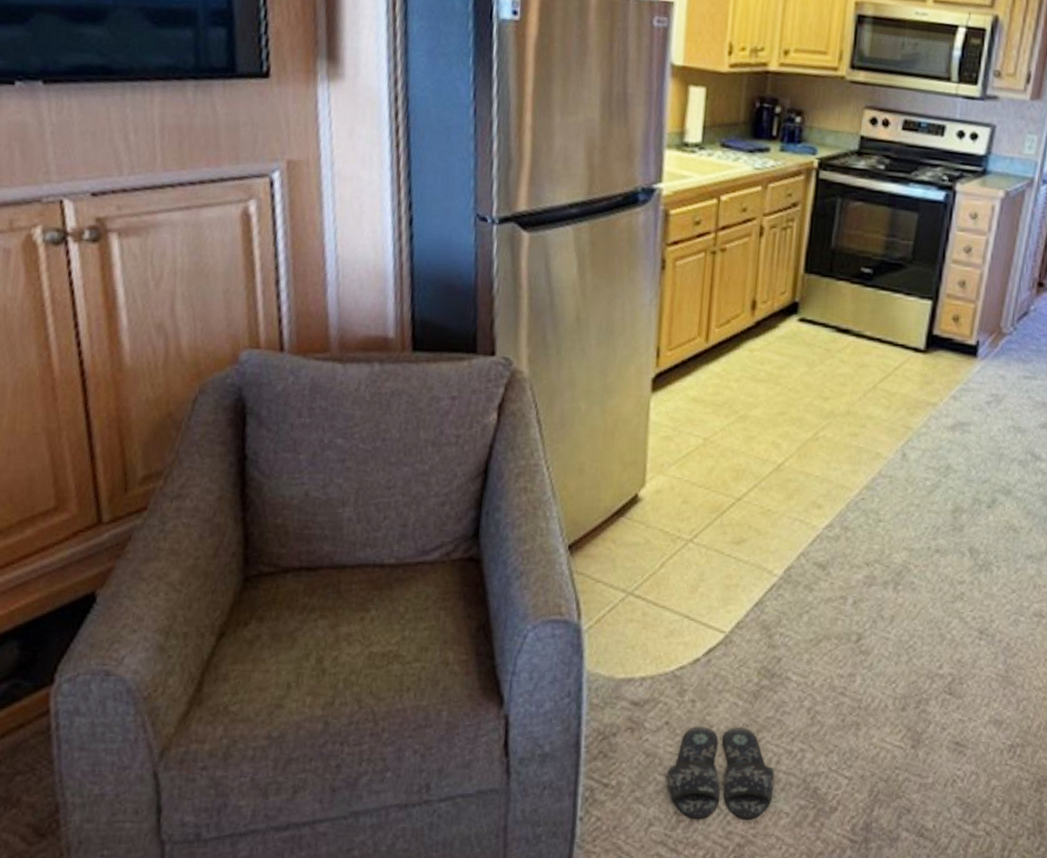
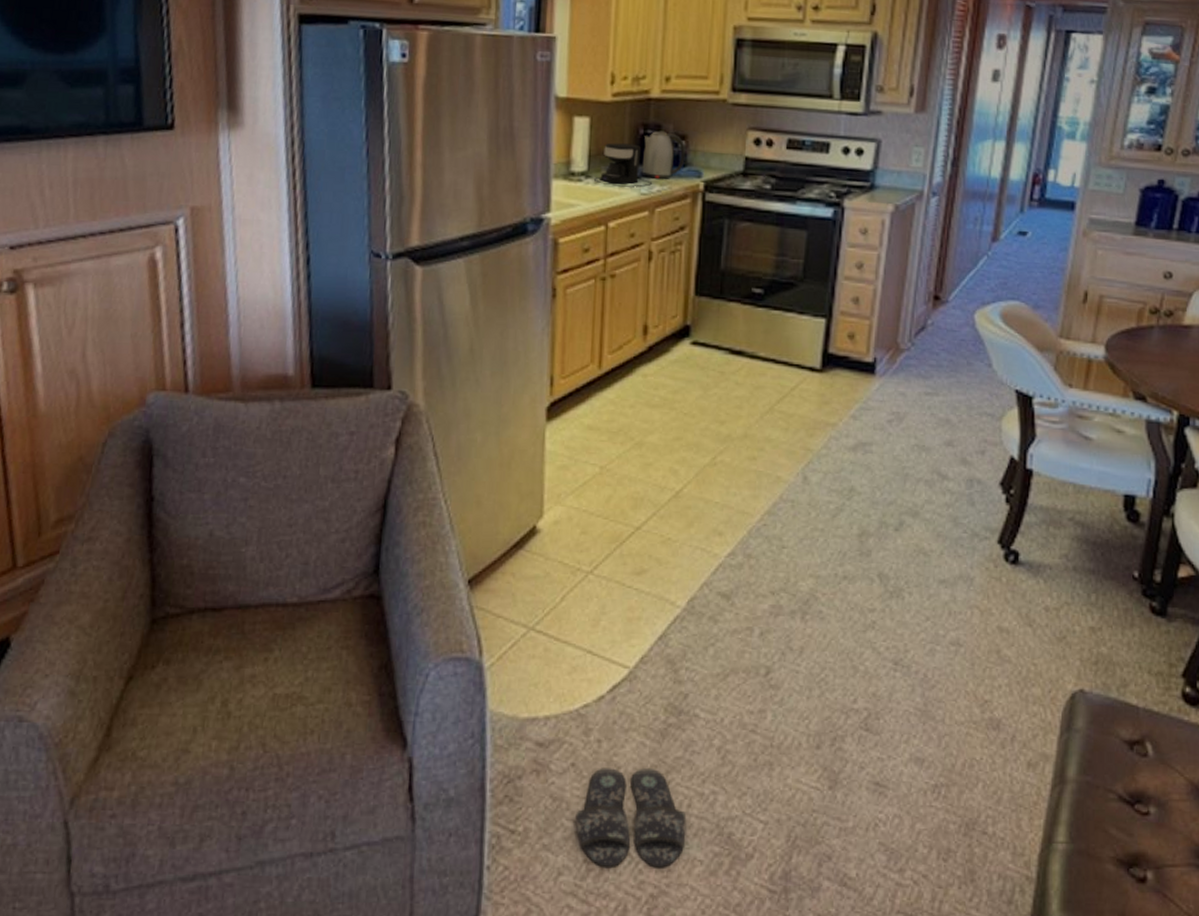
coffee maker: none [708,114,766,162] -> present [594,142,652,188]
kettle: none [756,105,802,156] -> present [642,130,686,180]

